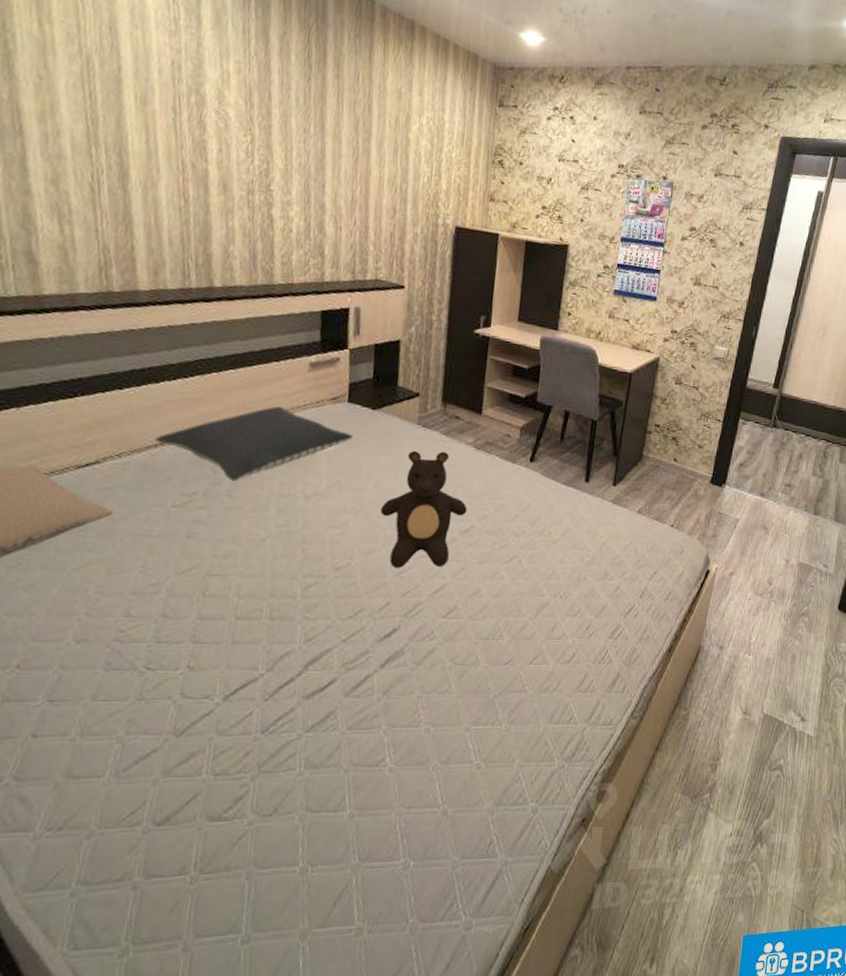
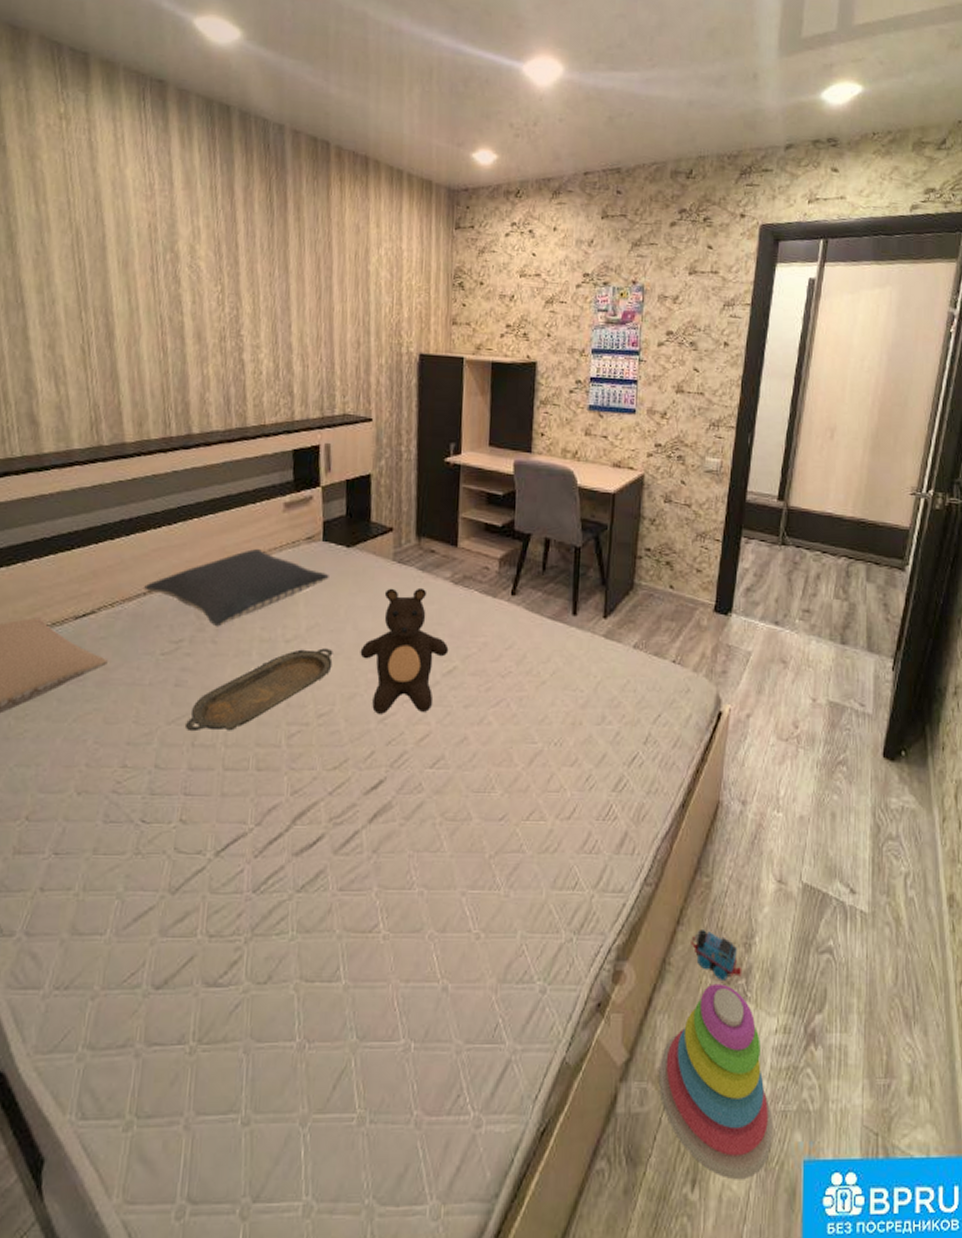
serving tray: none [196,505,354,583] -> present [186,648,333,732]
stacking toy: none [630,798,722,955] -> present [659,983,773,1179]
toy train: none [666,754,708,795] -> present [691,930,742,980]

